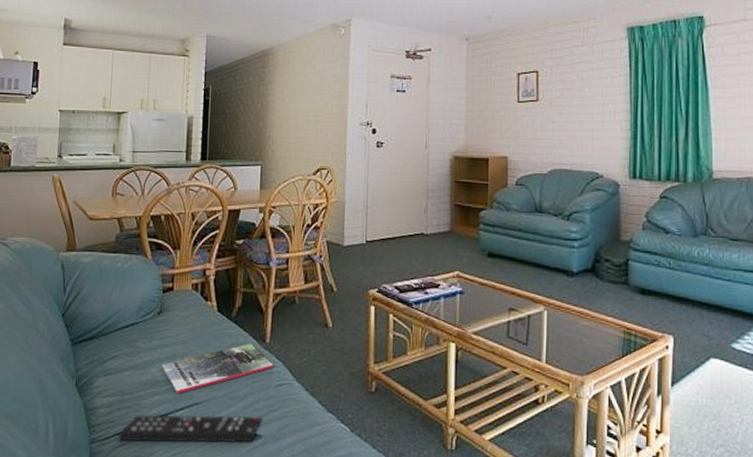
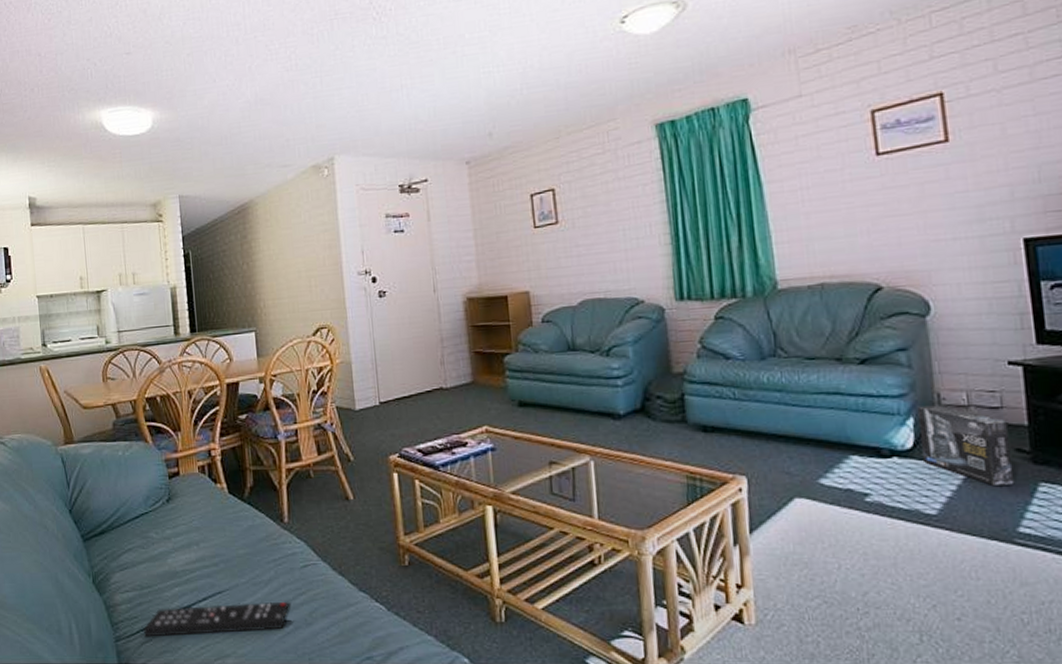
magazine: present [161,343,274,393] -> none [177,524,296,583]

